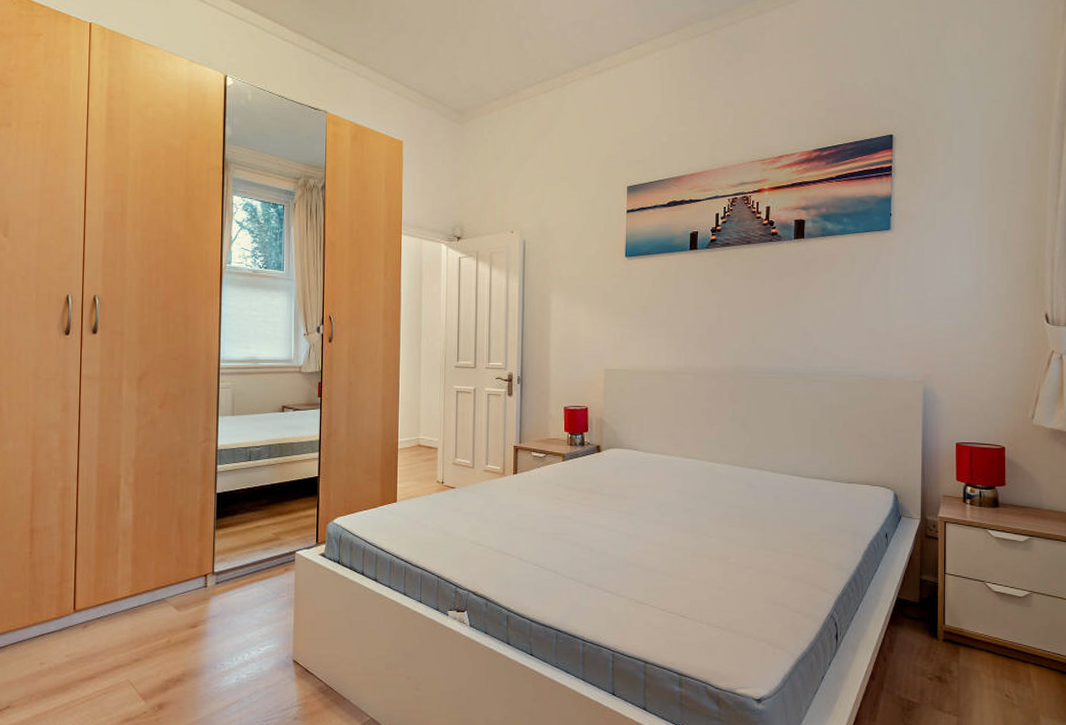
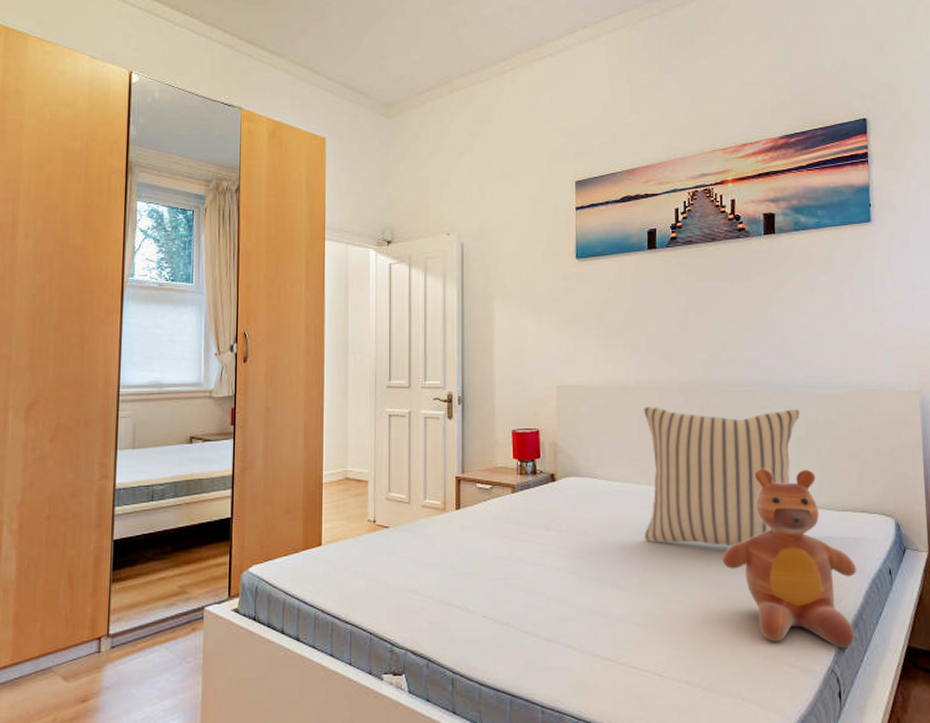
pillow: none [676,390,817,511] -> present [643,407,800,547]
teddy bear: none [742,444,858,598] -> present [722,467,857,649]

